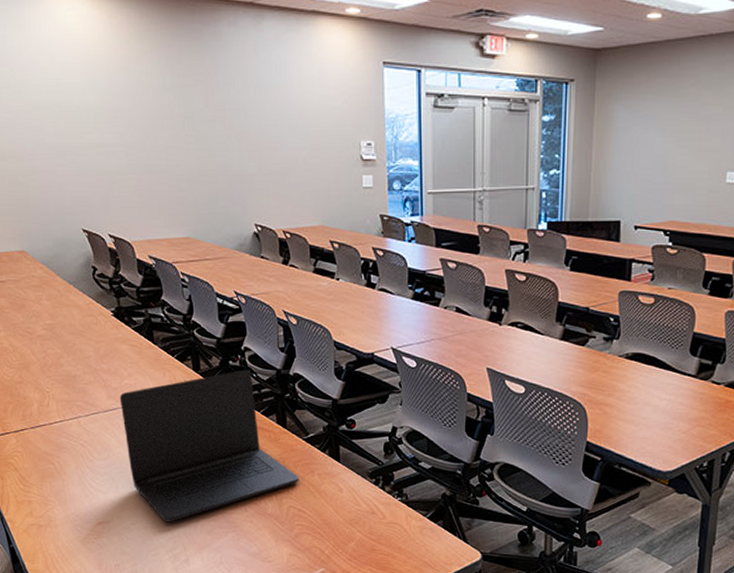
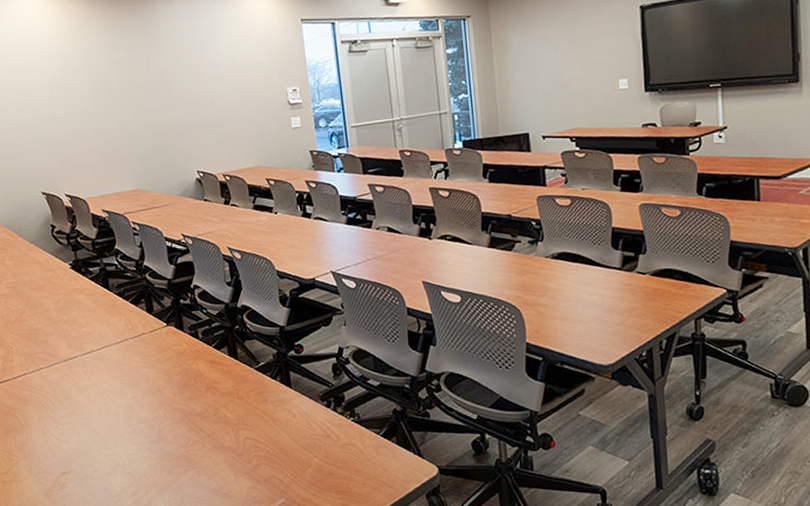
laptop: present [119,369,299,522] -> none [78,306,253,466]

